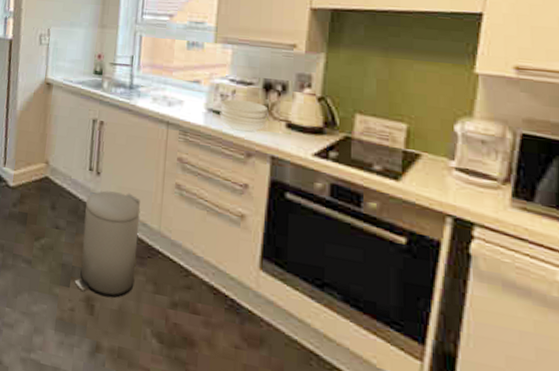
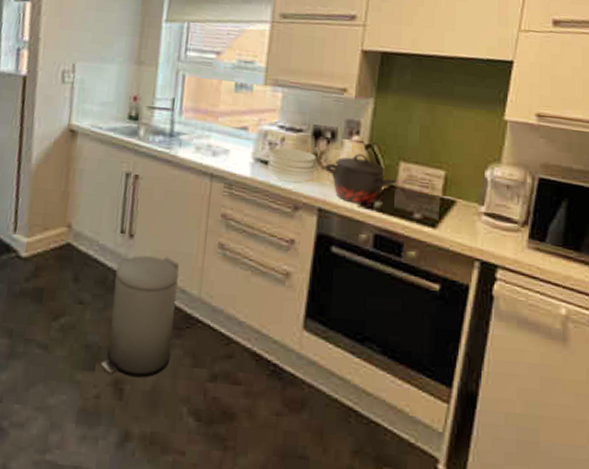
cooking pot: none [276,105,353,155] -> present [324,153,397,205]

